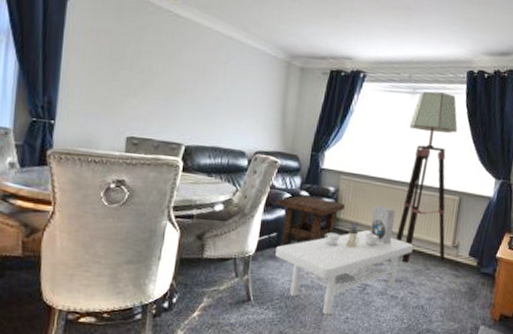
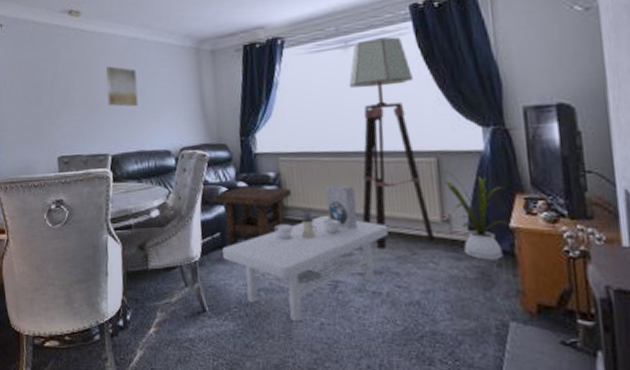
wall art: none [191,58,225,104] -> present [106,66,139,107]
house plant: none [460,206,499,280] -> present [439,168,513,260]

